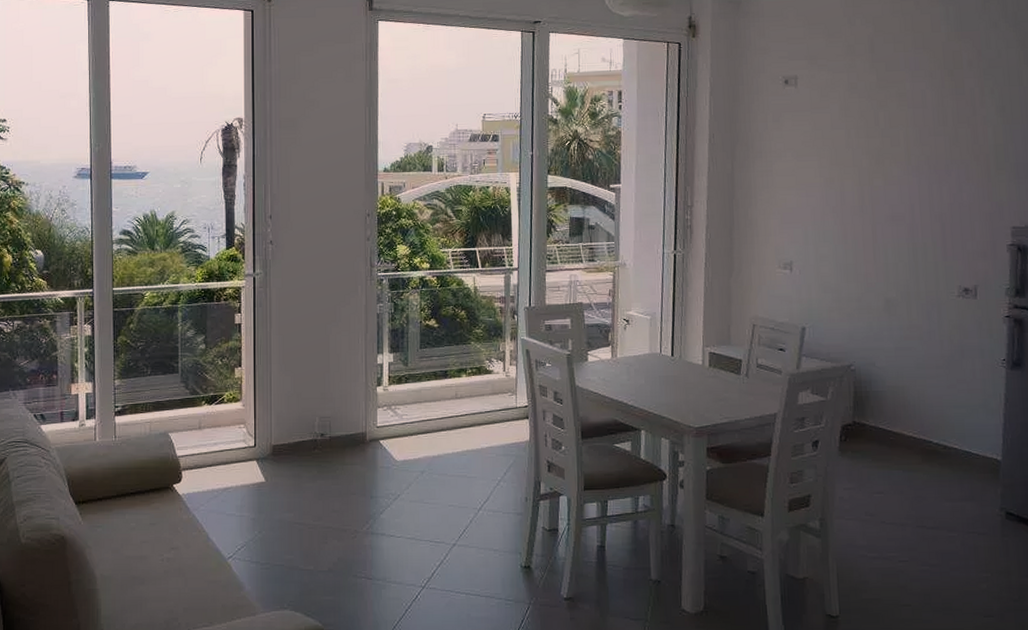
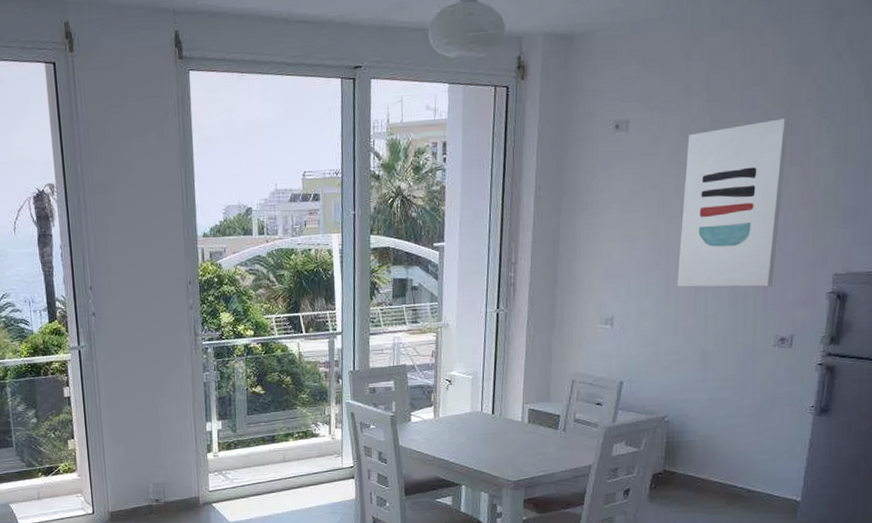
wall art: none [854,79,954,237] -> present [677,118,789,288]

